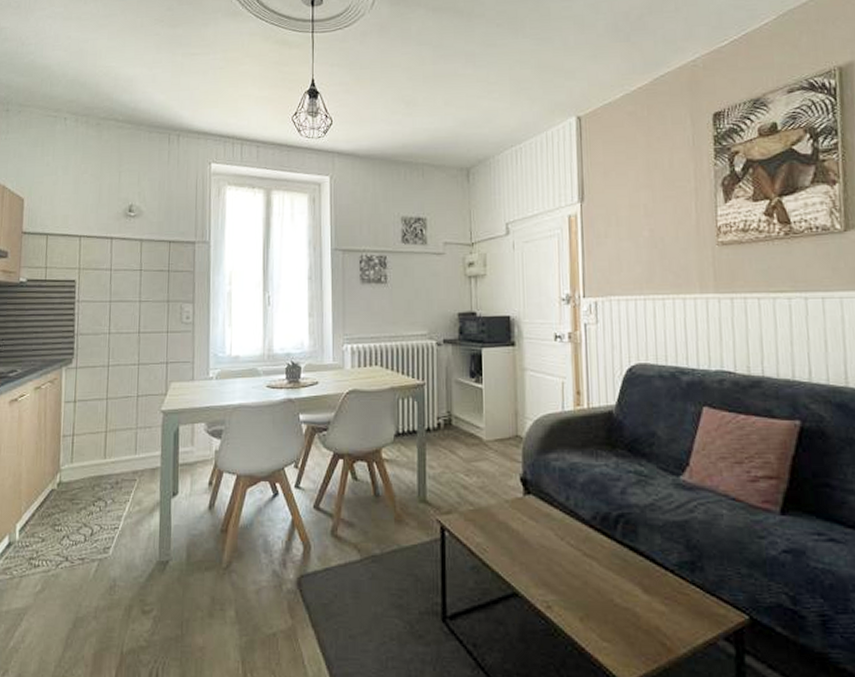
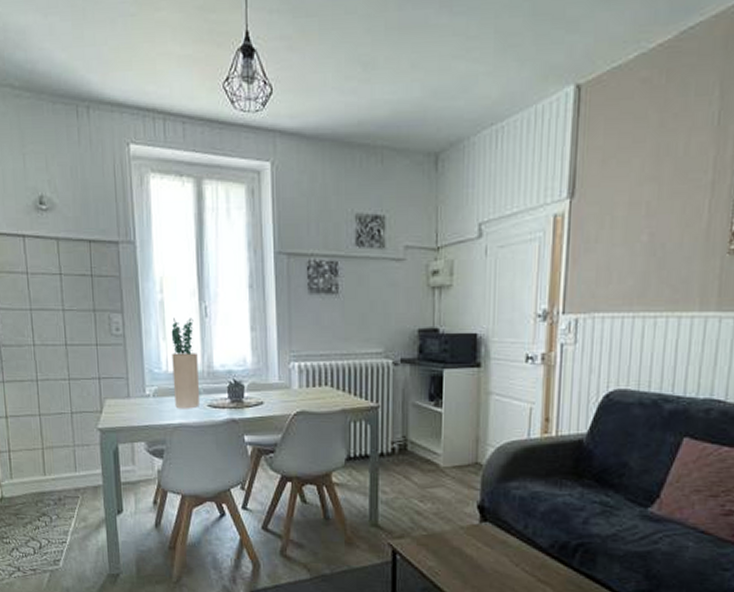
vase: none [235,306,260,390] -> present [171,318,201,409]

